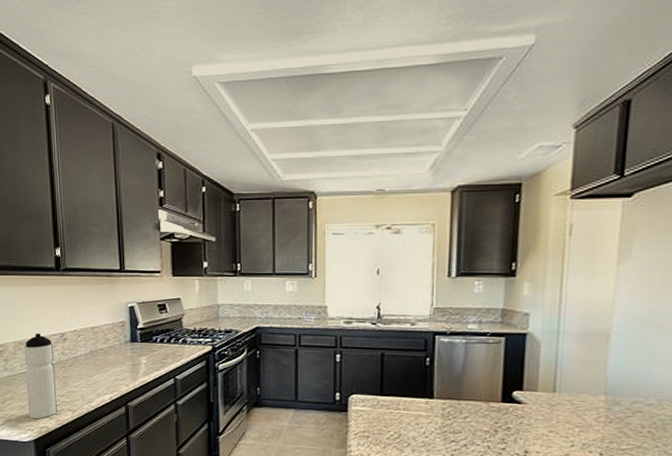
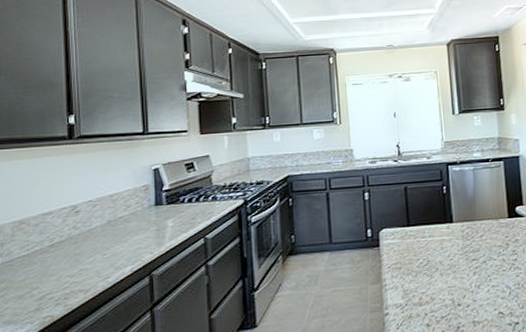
water bottle: present [24,333,57,419] -> none [25,208,65,309]

